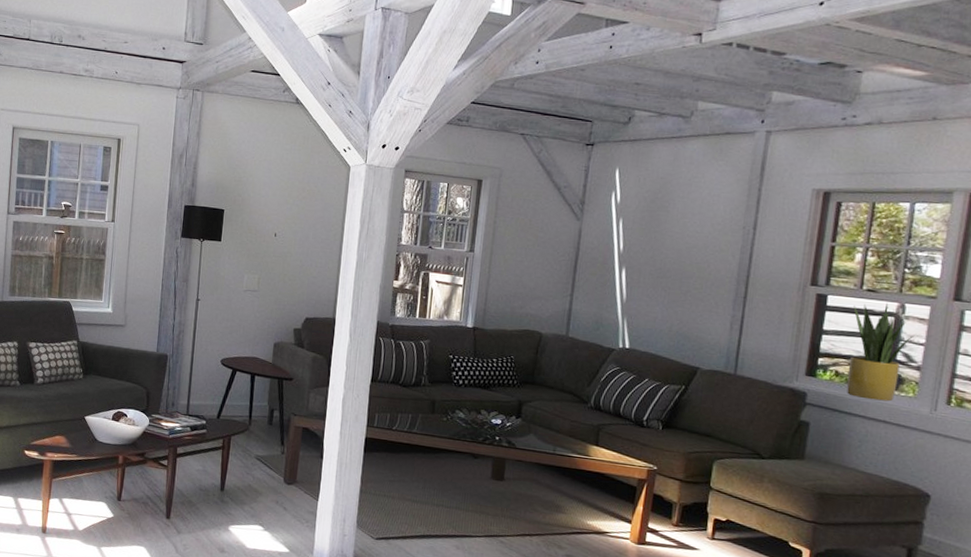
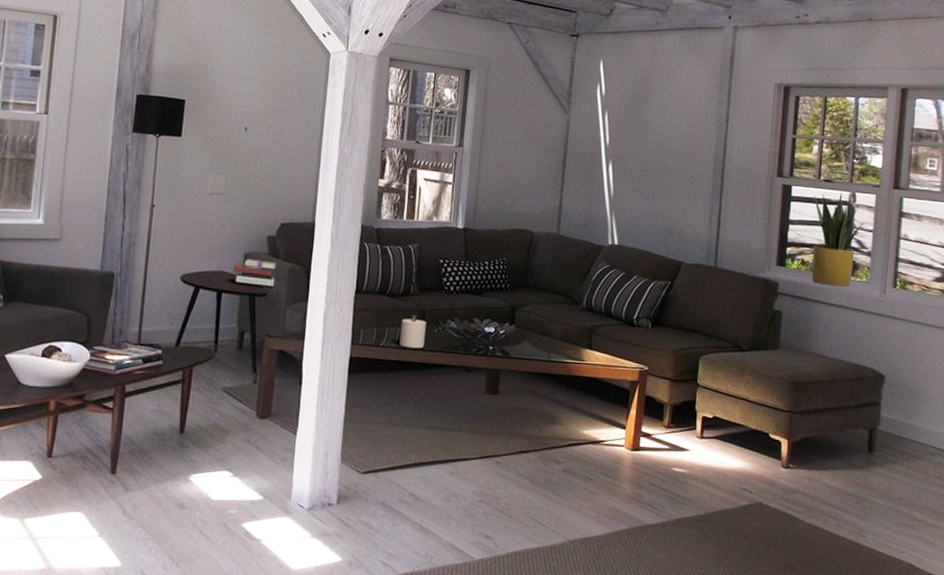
books: none [264,347,302,374] -> present [233,258,277,288]
candle: none [410,404,436,435] -> present [399,315,426,349]

